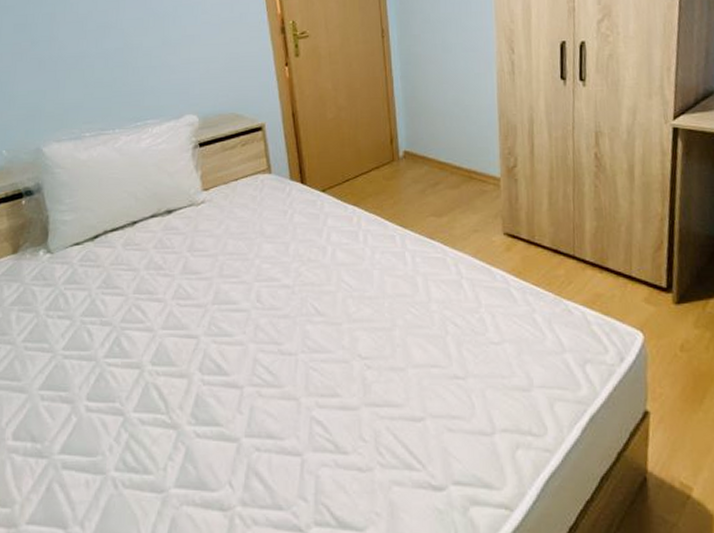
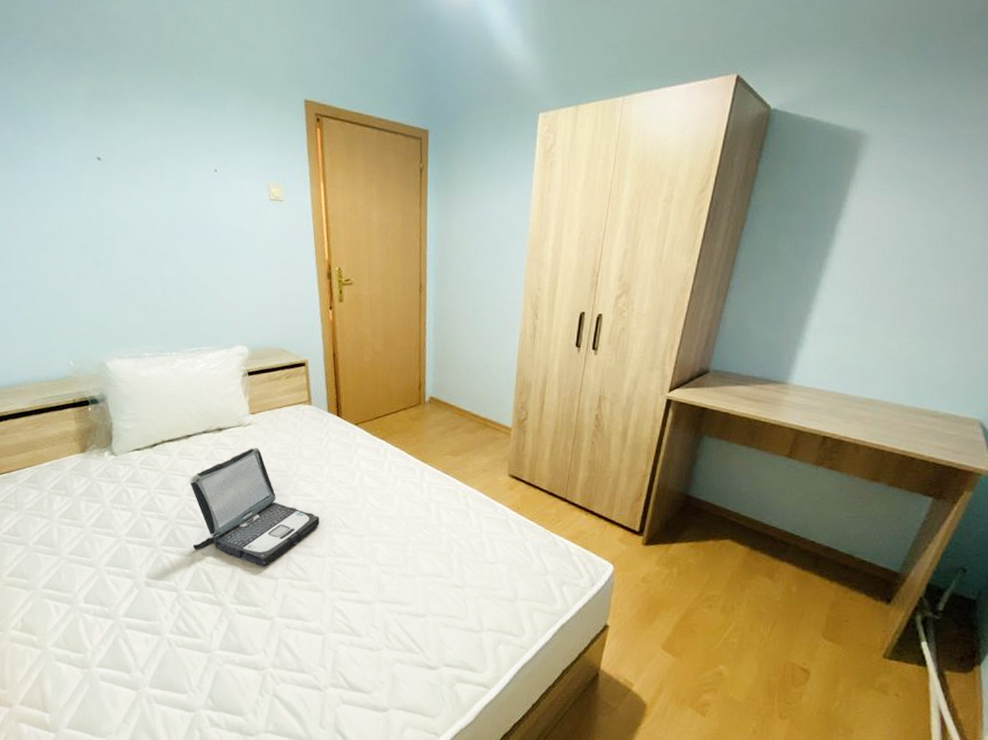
laptop: none [135,228,288,373] -> present [189,447,320,566]

